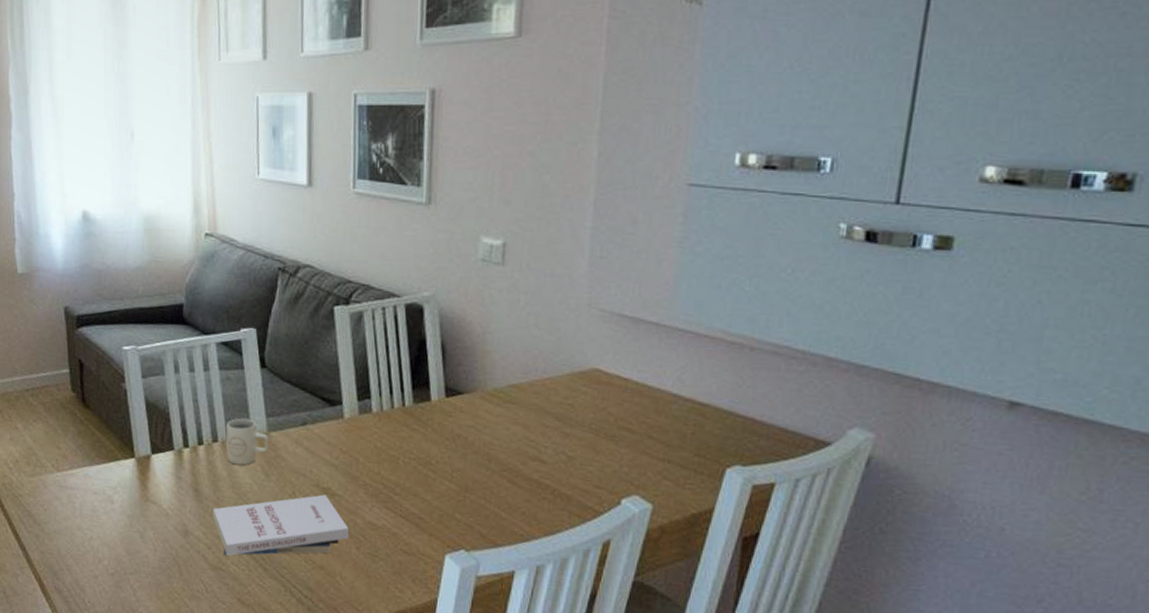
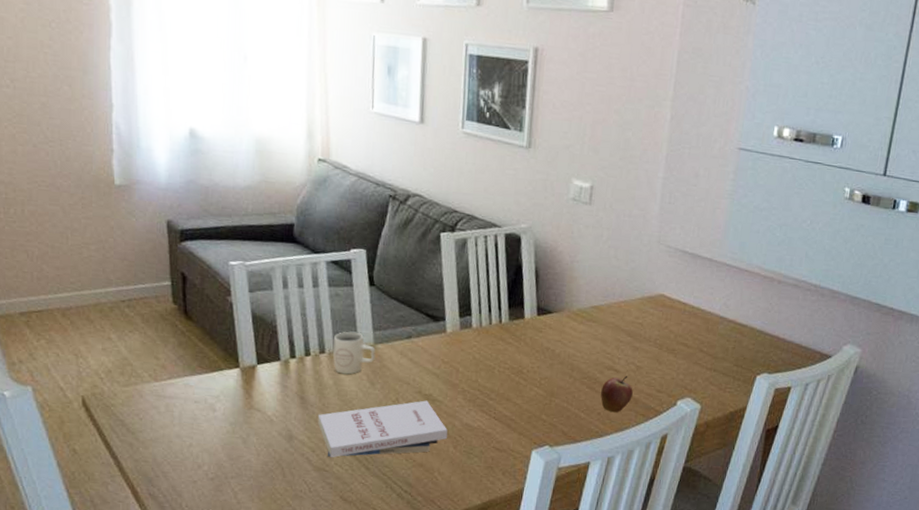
fruit: none [525,467,565,513] -> present [601,375,633,413]

